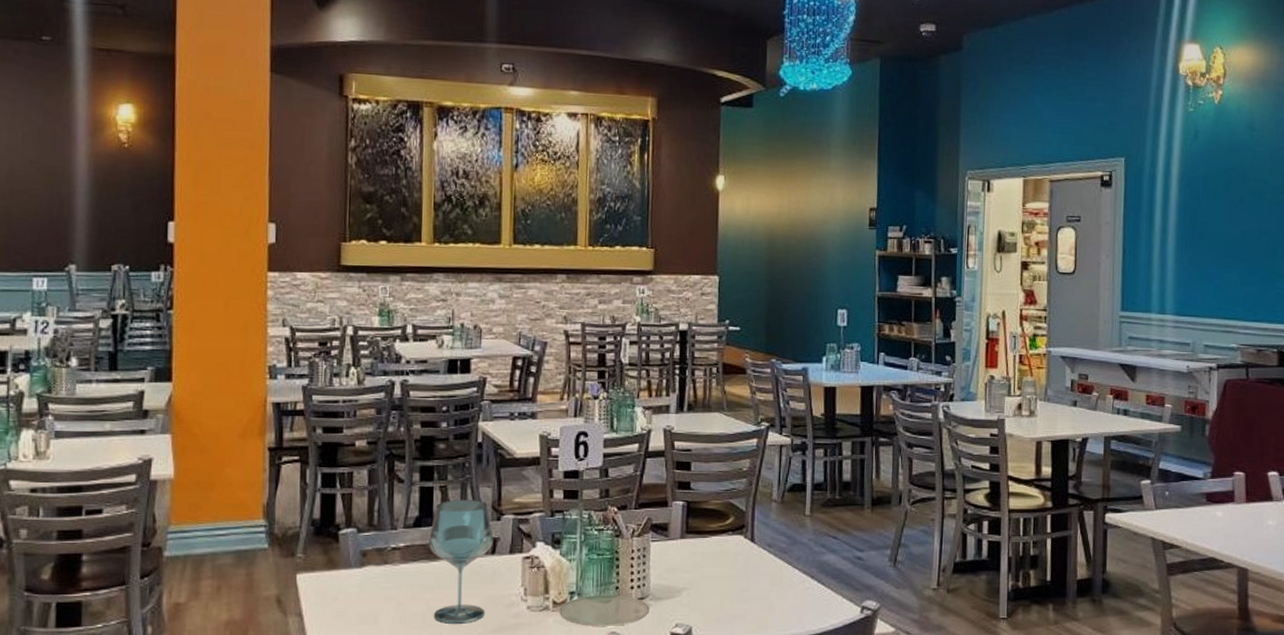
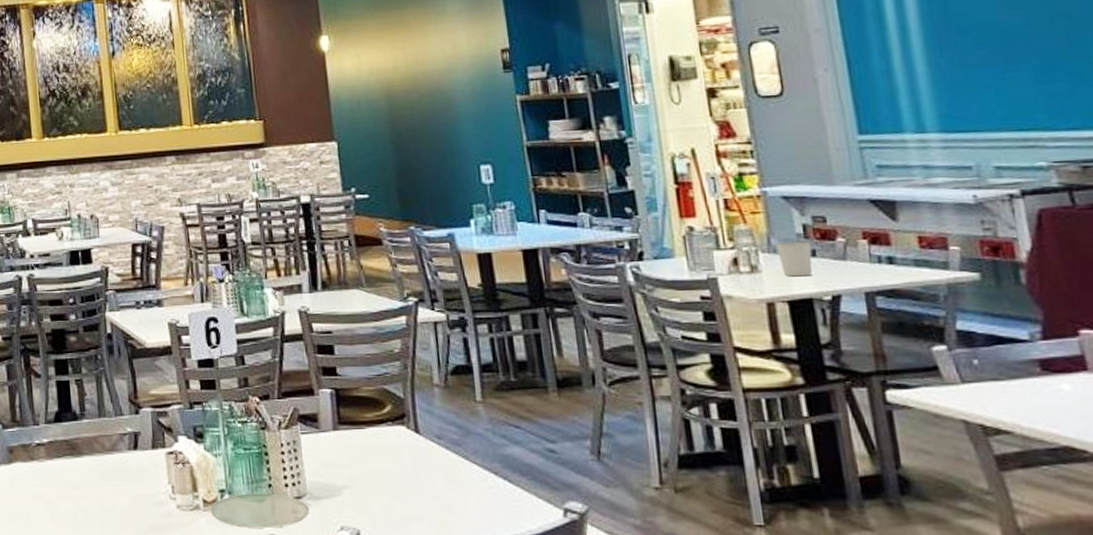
wine glass: present [429,500,494,624] -> none [70,393,134,523]
dixie cup: none [1050,393,1075,422] -> present [776,241,813,277]

